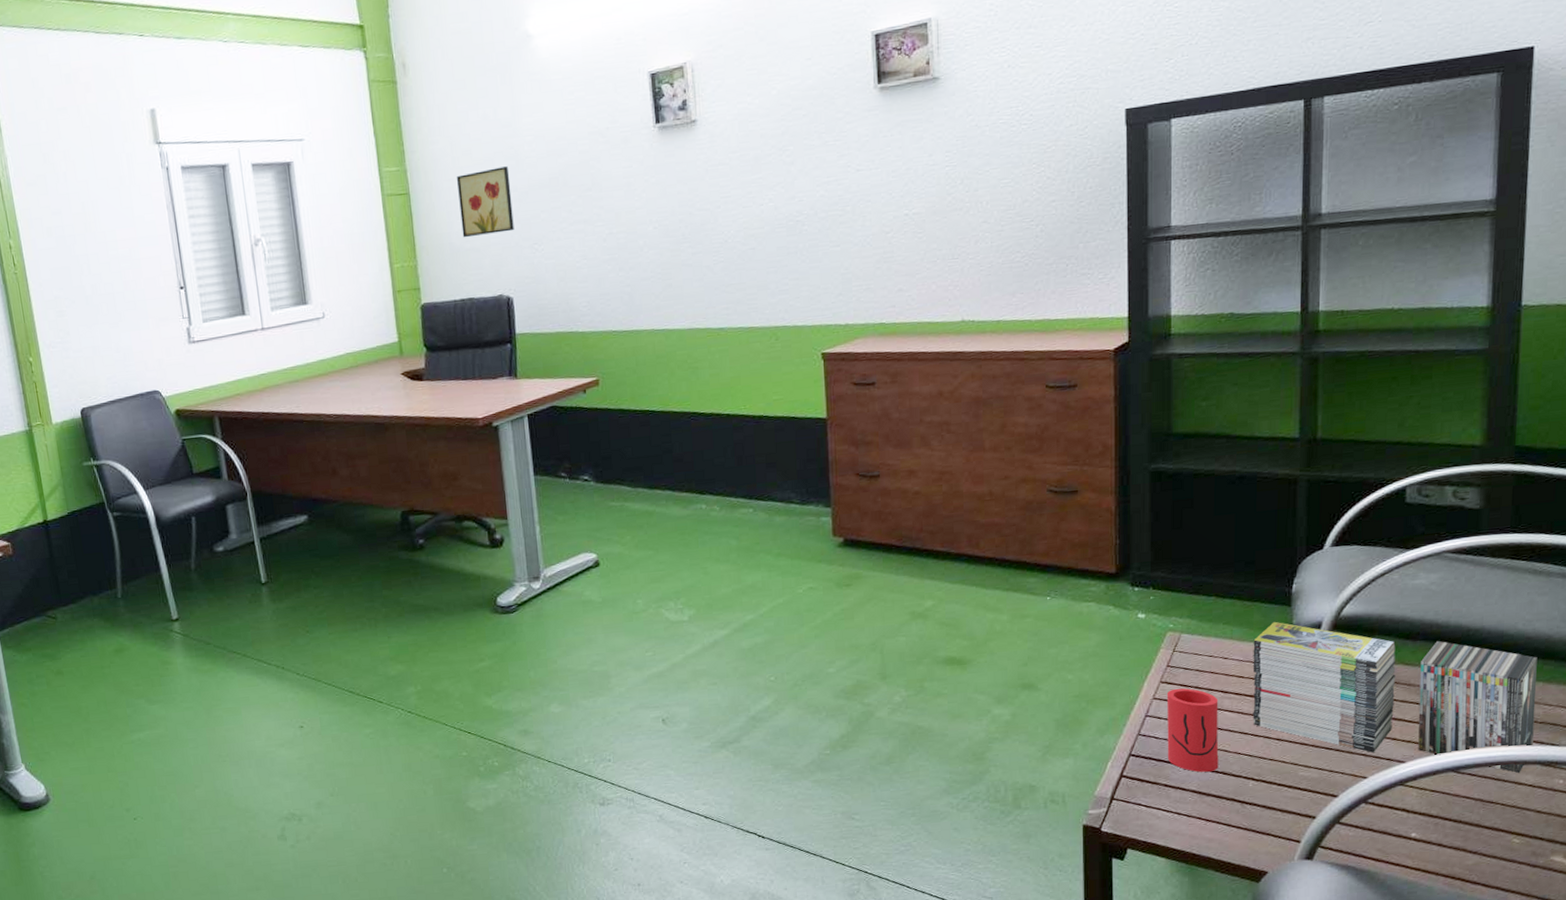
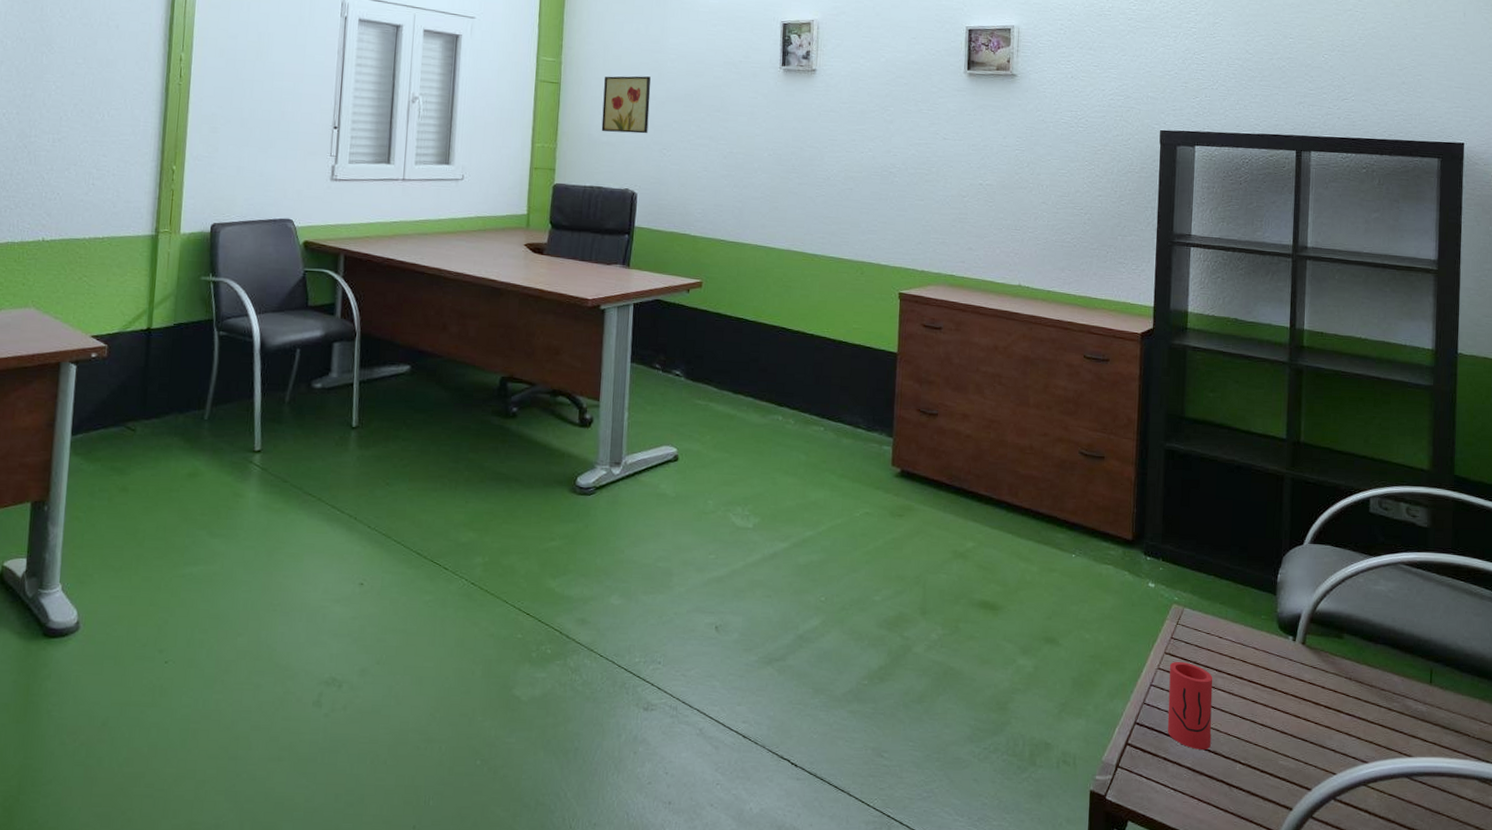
magazine: present [1252,621,1537,773] -> none [1241,607,1474,786]

